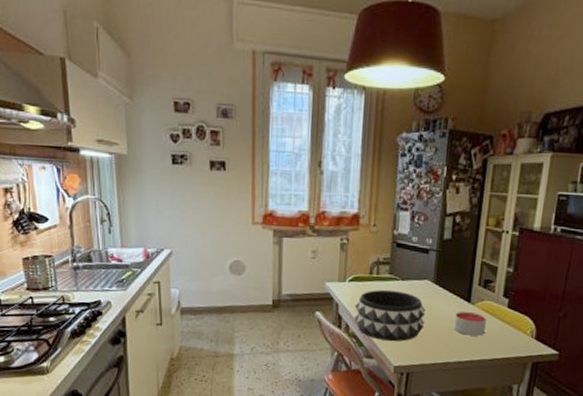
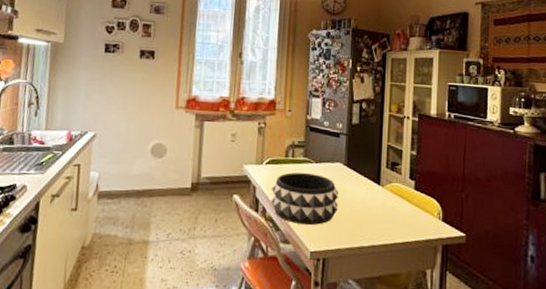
candle: present [454,311,487,336] -> none [366,193,396,219]

